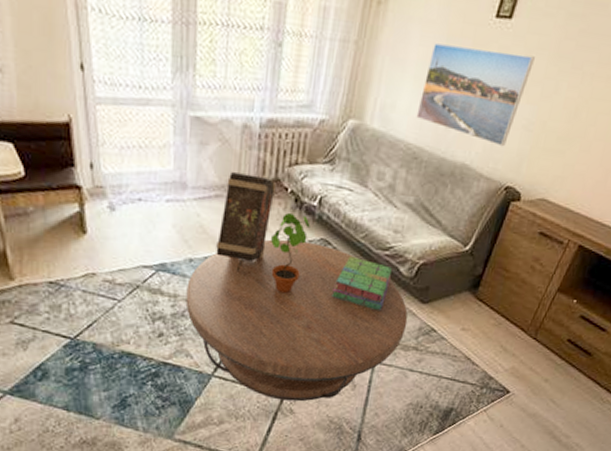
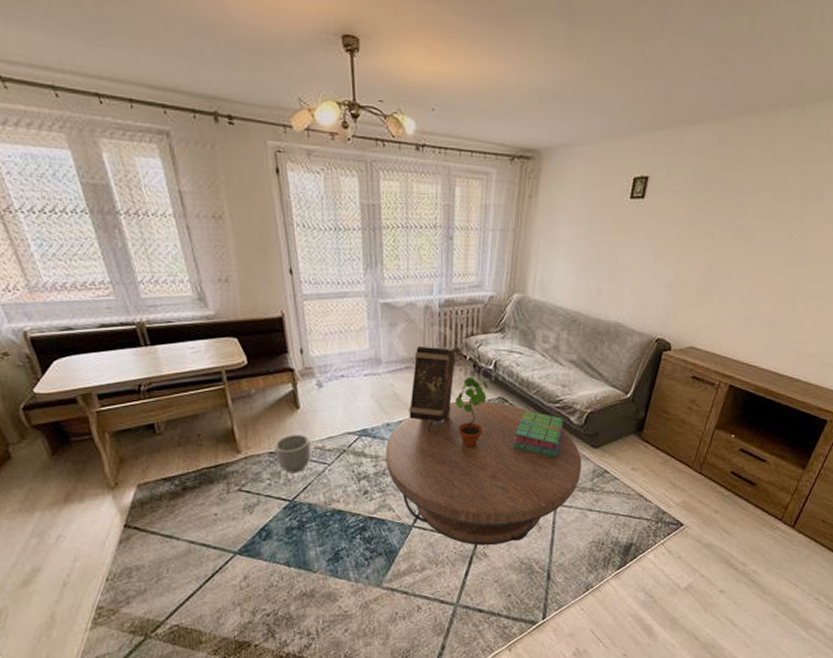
planter: none [55,262,98,308] -> present [275,433,311,473]
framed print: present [416,43,535,147] -> none [571,224,668,305]

